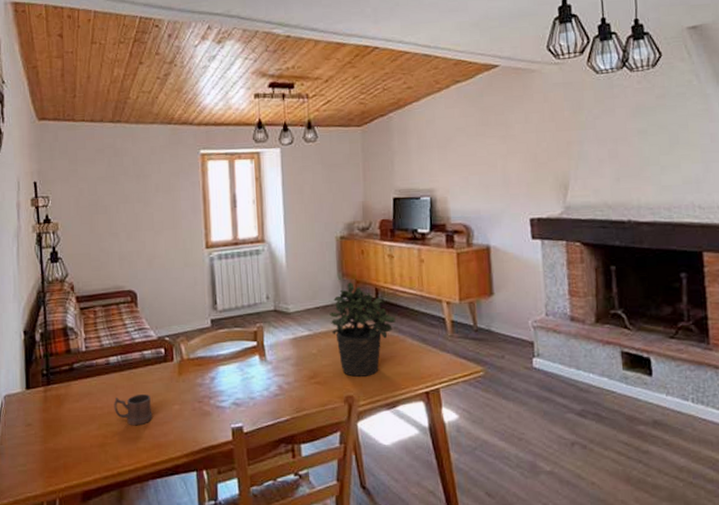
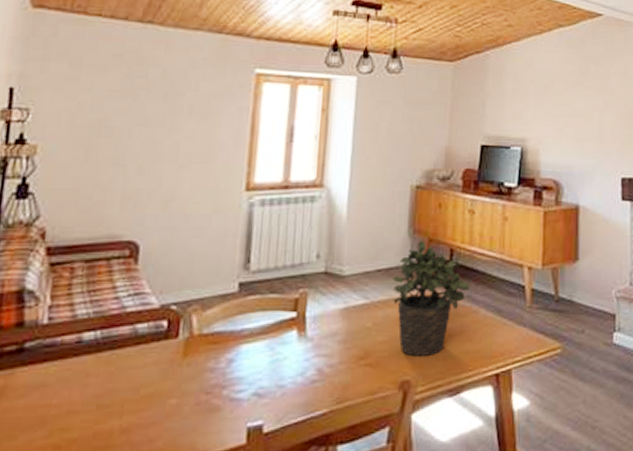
mug: present [114,394,153,426] -> none [77,384,137,430]

